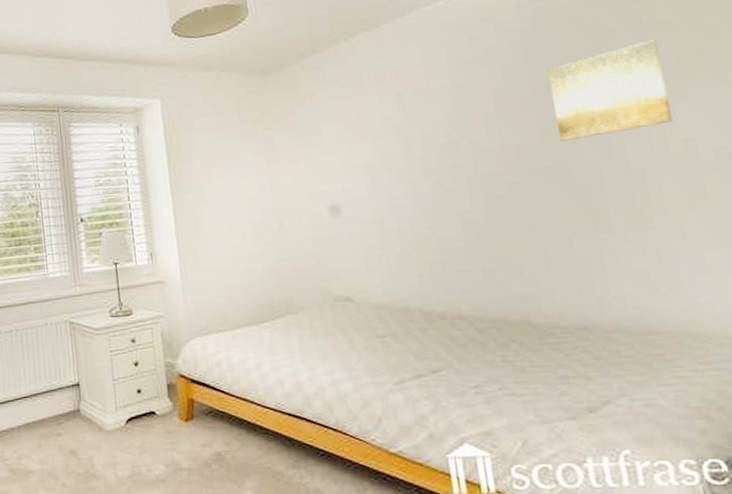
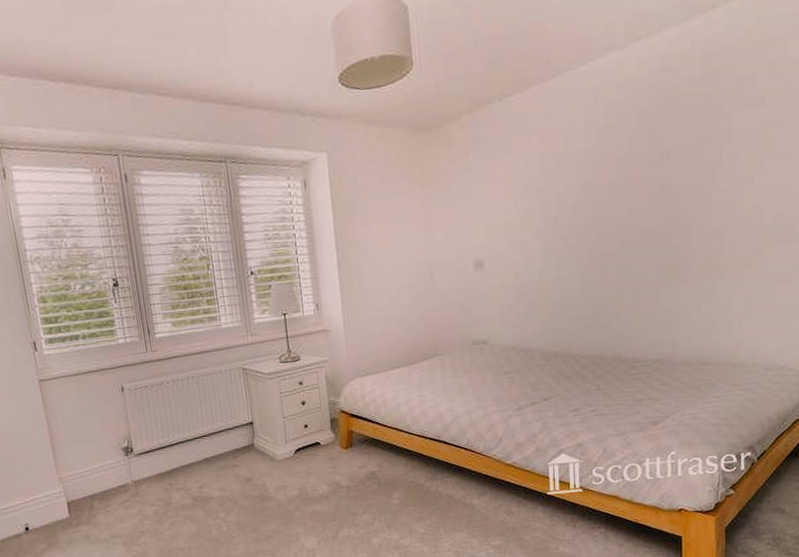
wall art: present [548,39,673,142] -> none [663,114,750,206]

